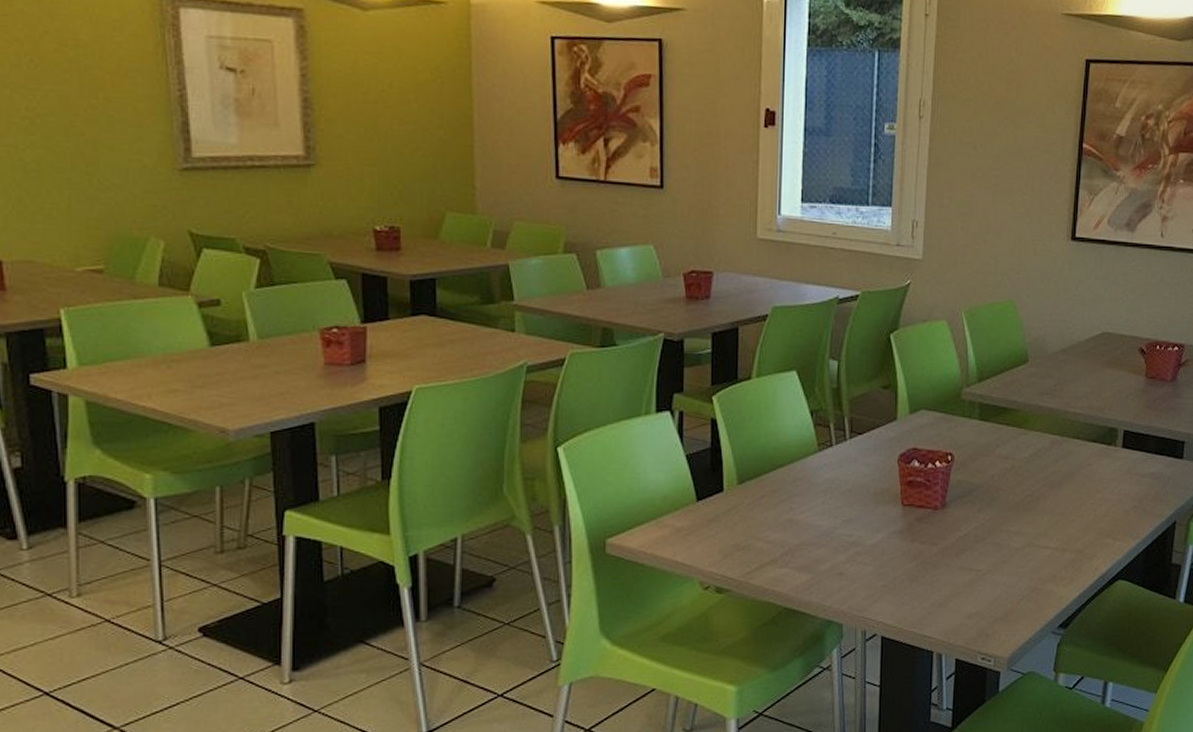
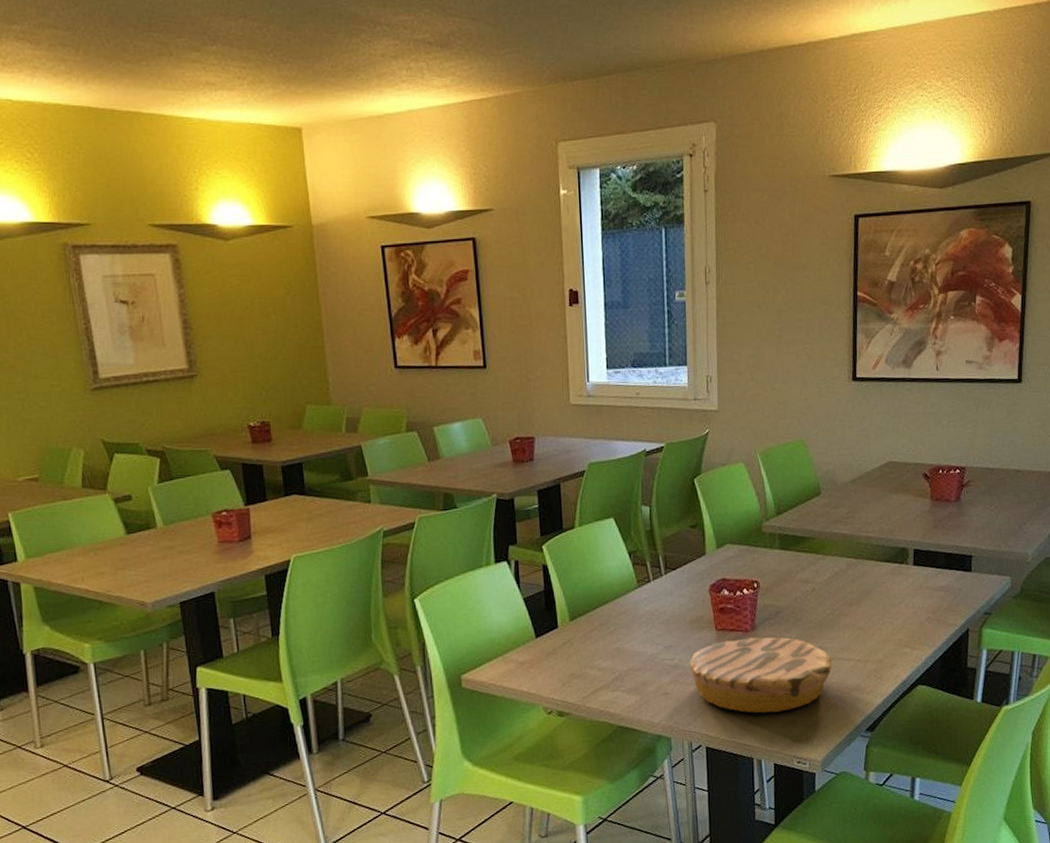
plate: none [870,516,1028,602] -> present [689,637,832,714]

